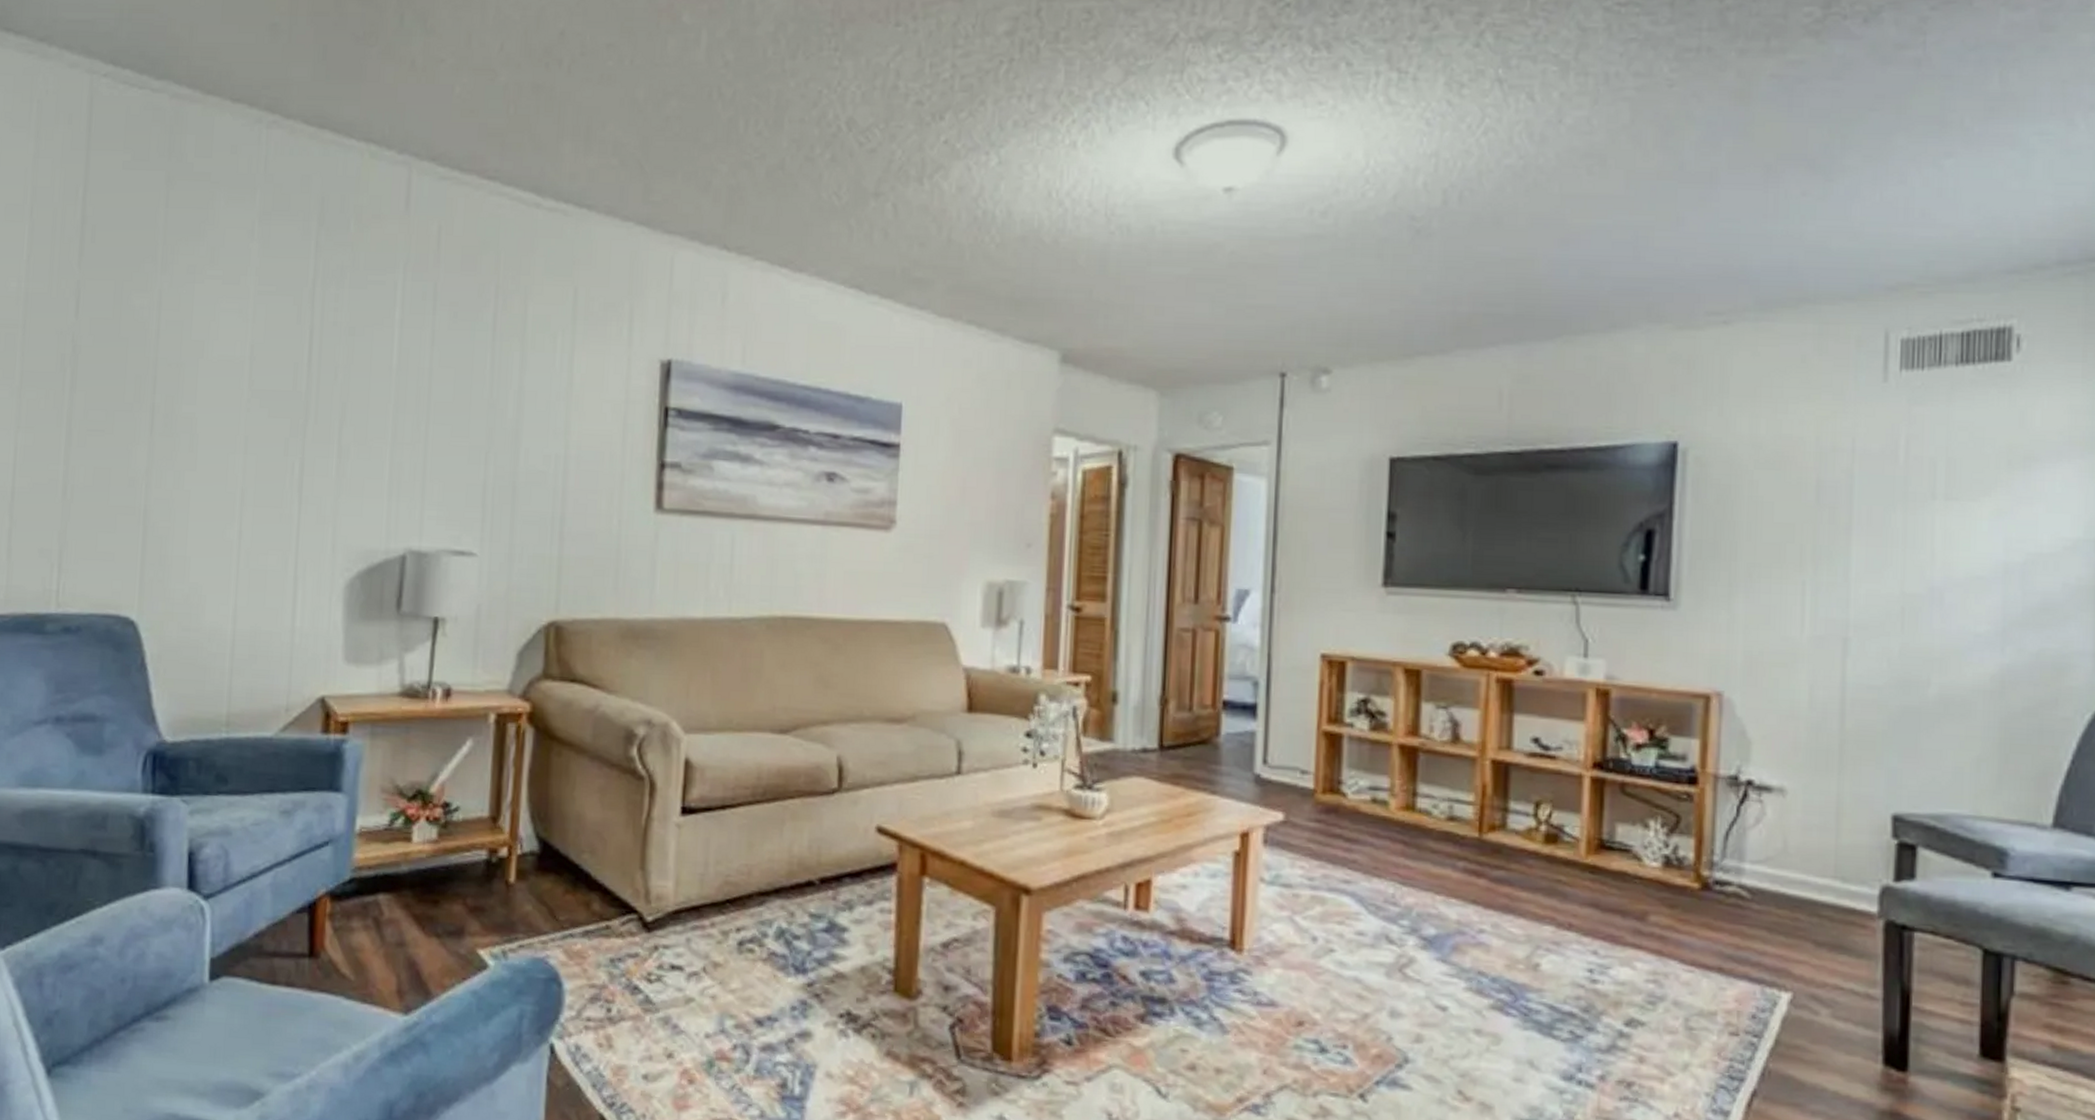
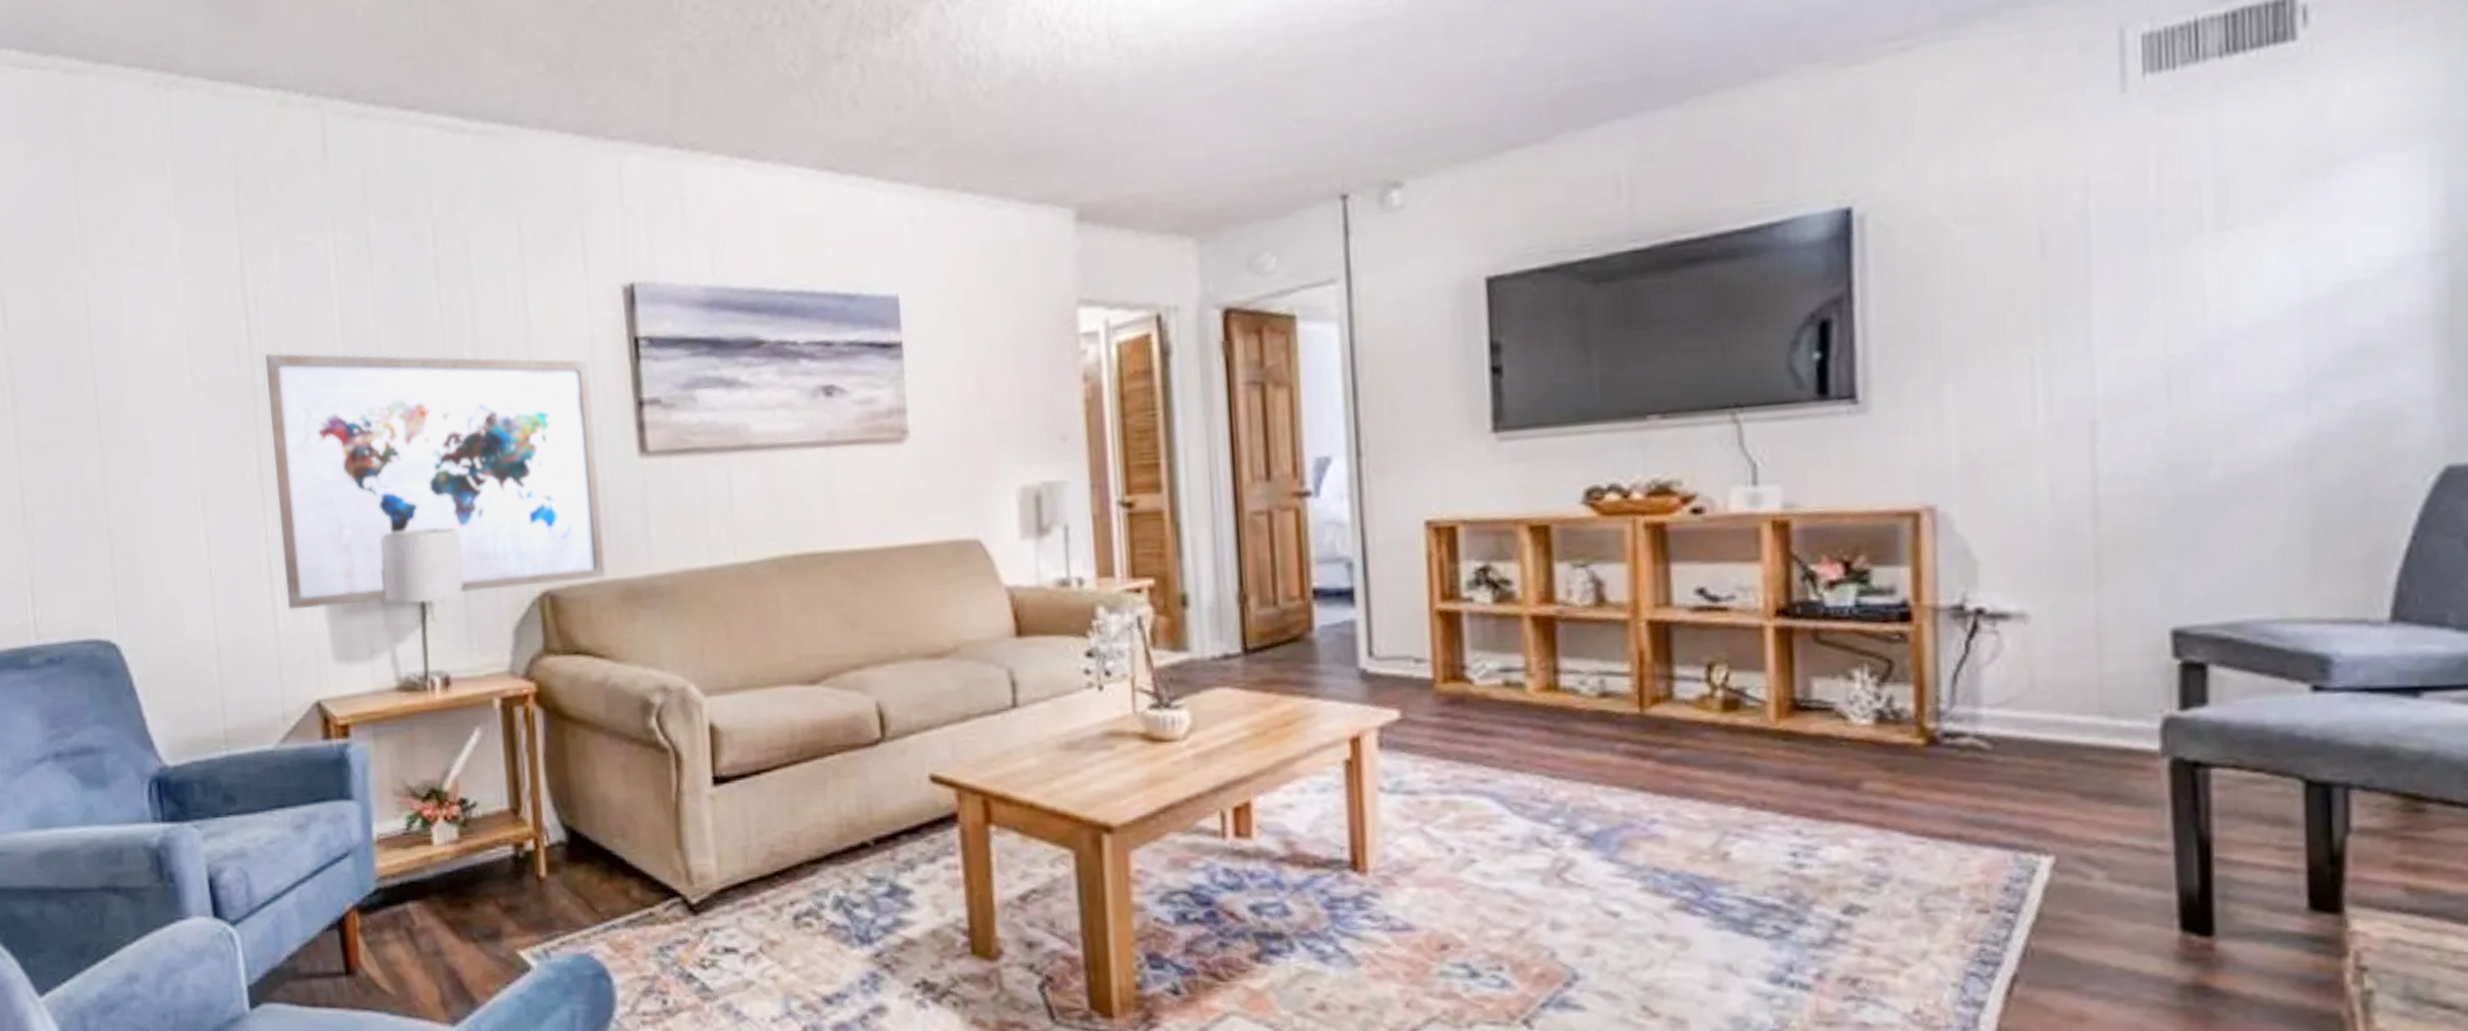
wall art: none [307,374,621,616] -> present [265,352,606,610]

